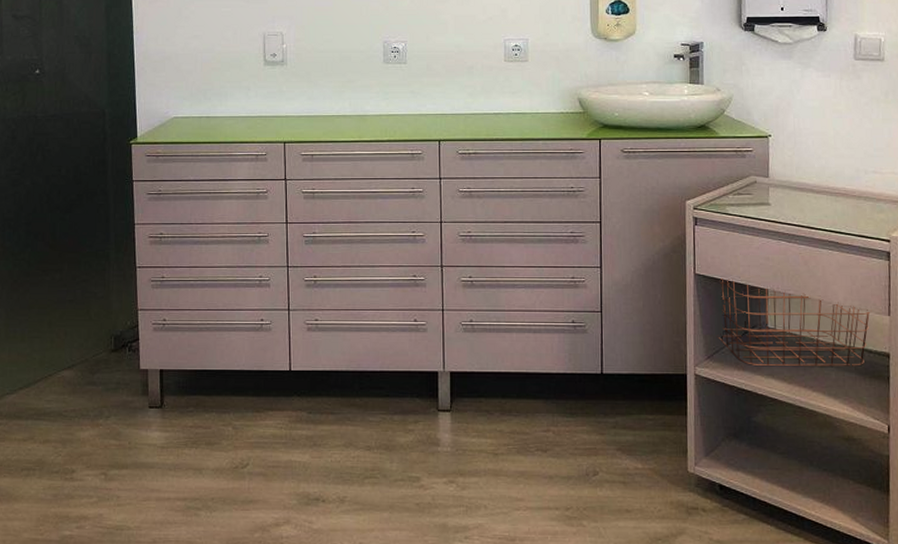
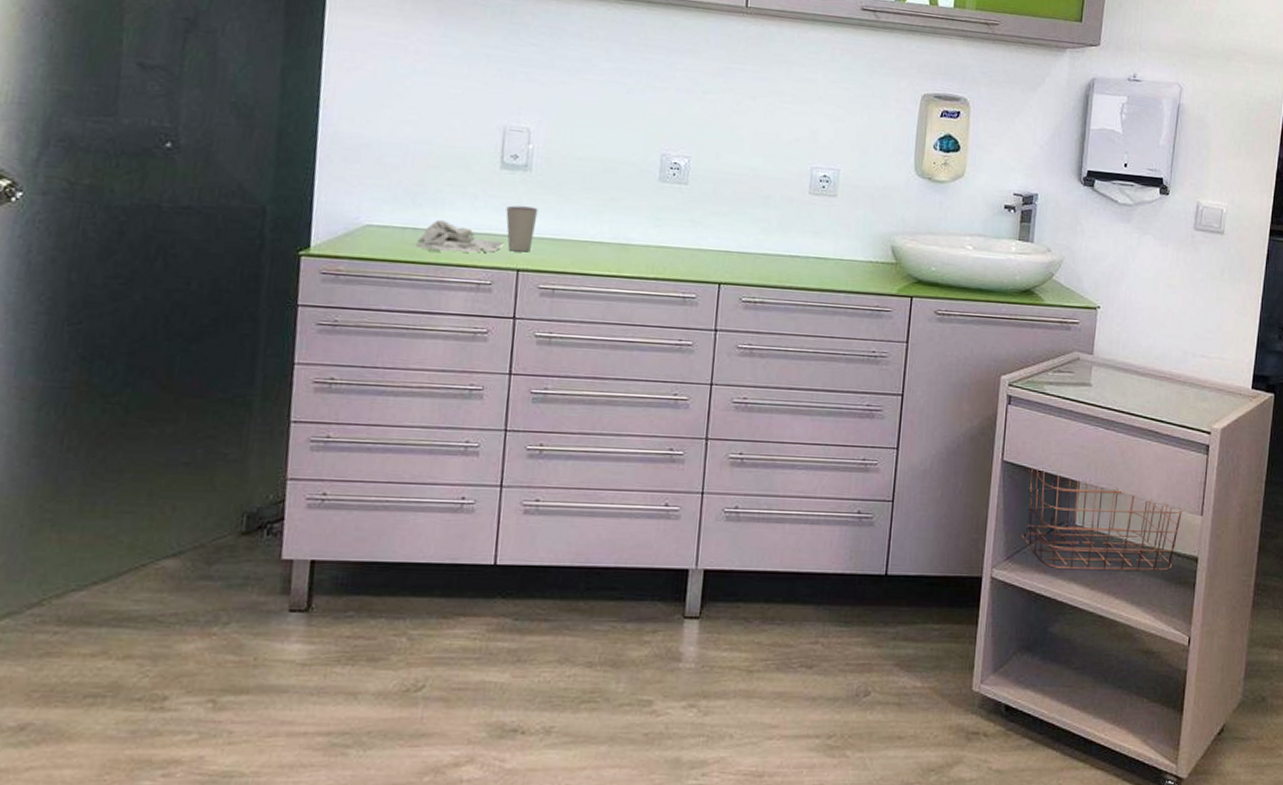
tissue: none [207,108,272,134] -> present [412,219,504,253]
cup: none [271,93,295,128] -> present [506,205,538,252]

